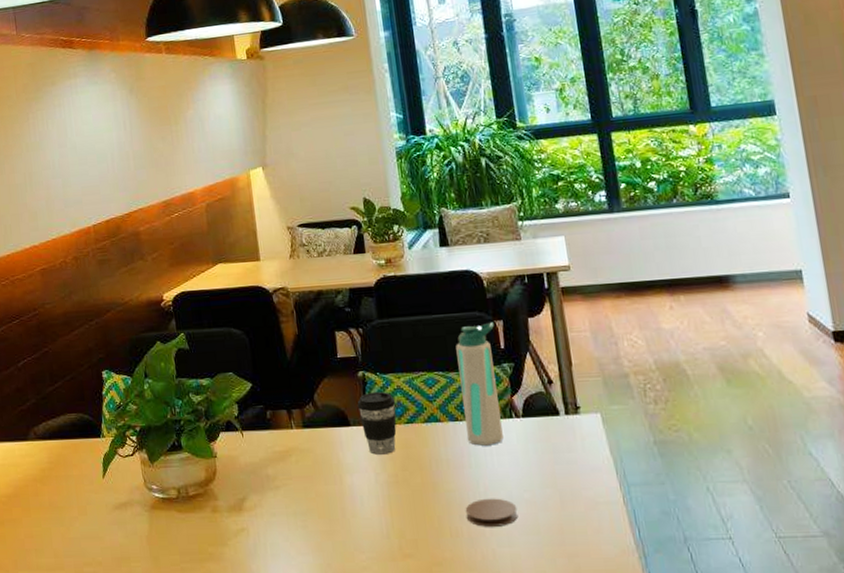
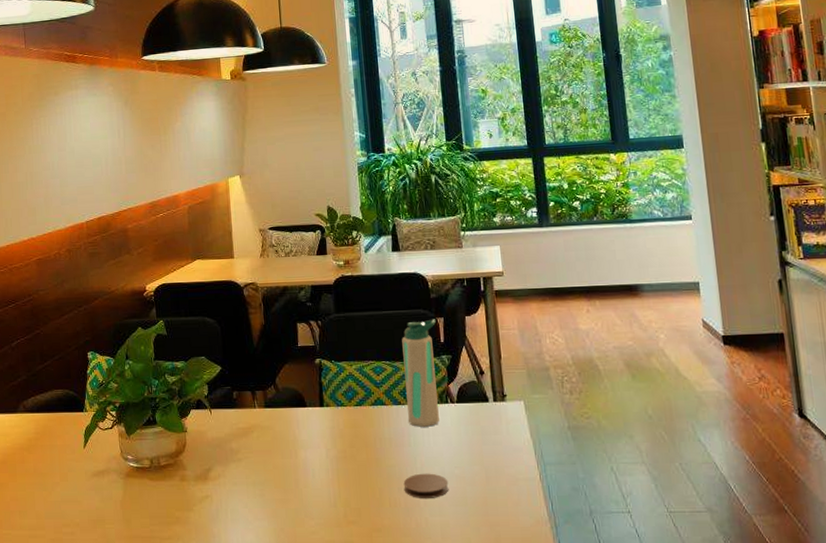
coffee cup: present [357,392,397,455] -> none [313,377,347,433]

